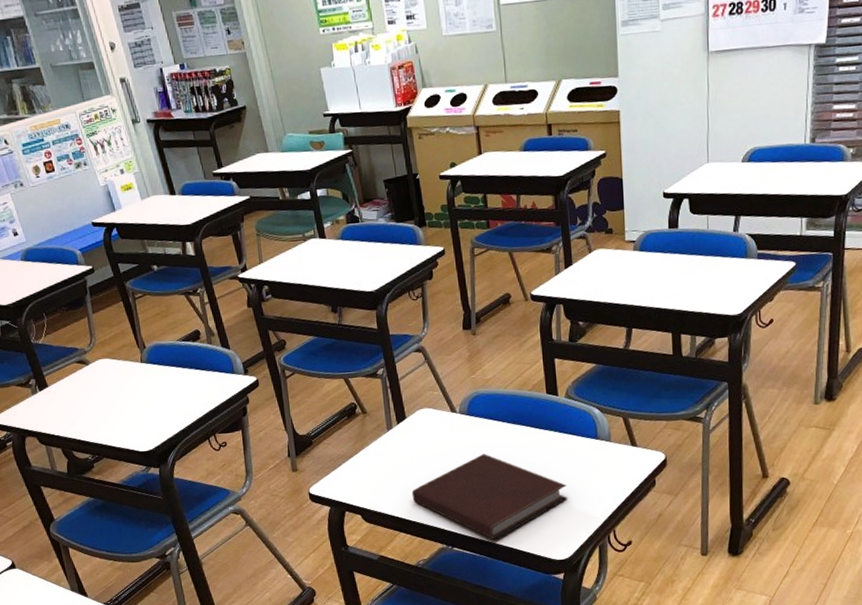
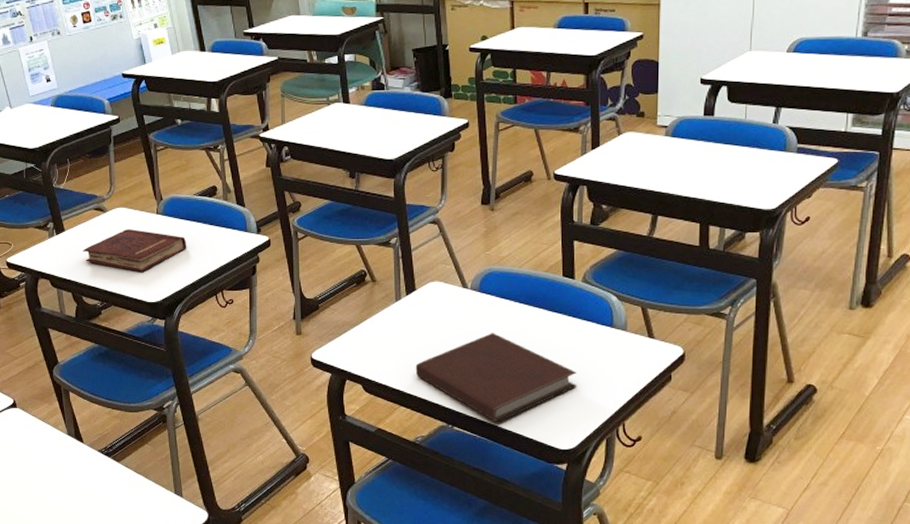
hardback book: none [69,379,175,422] -> present [83,229,187,272]

